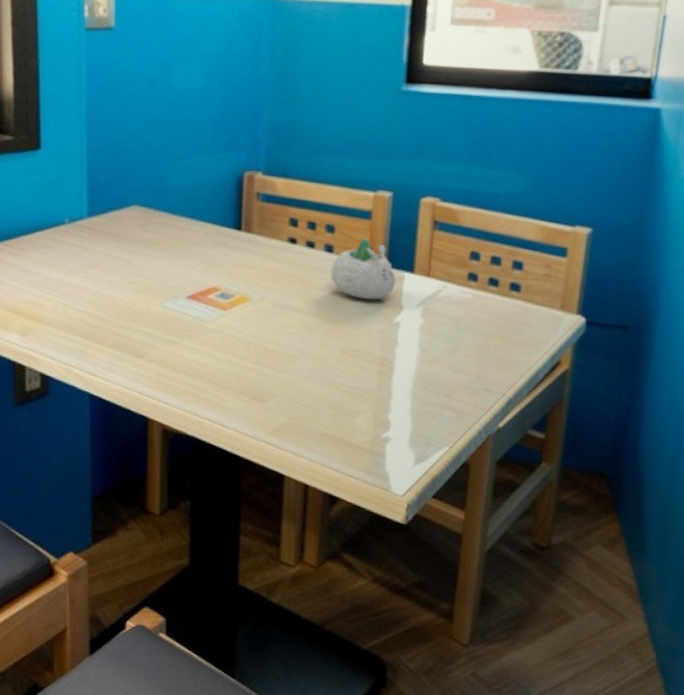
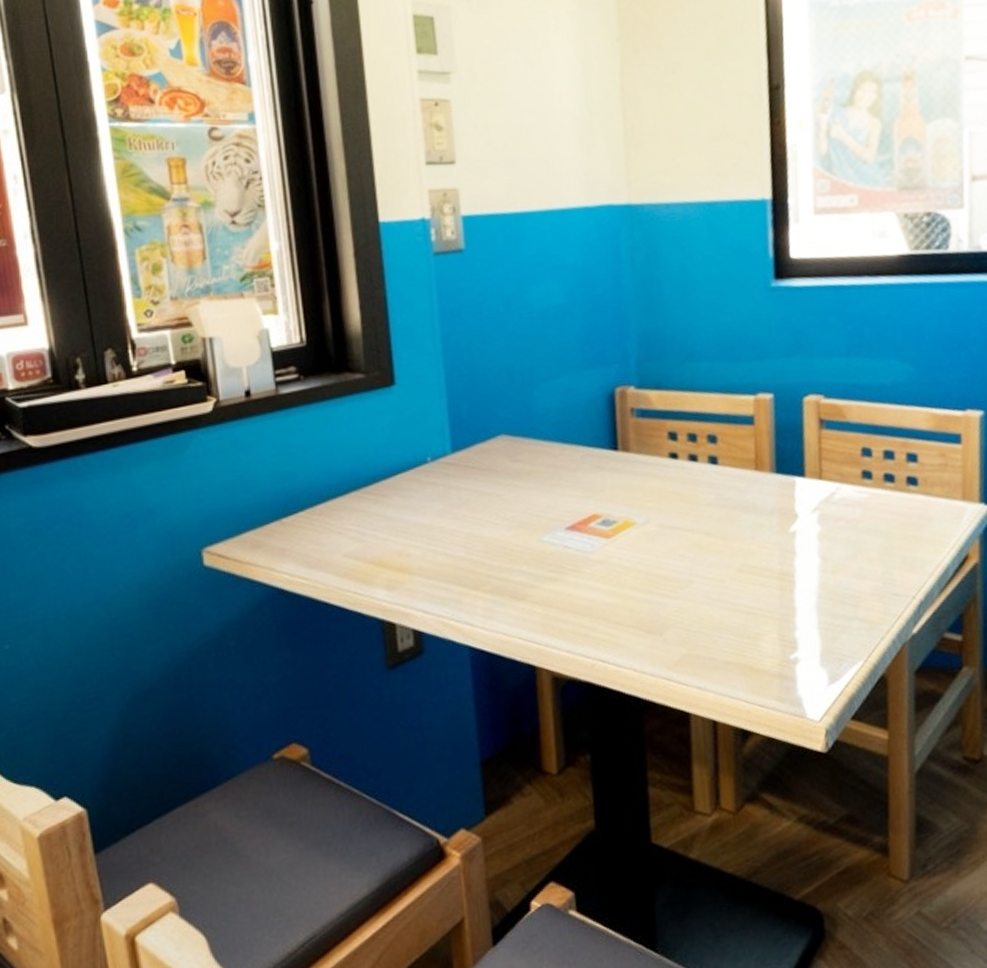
succulent planter: present [331,238,396,300] -> none [717,445,787,511]

